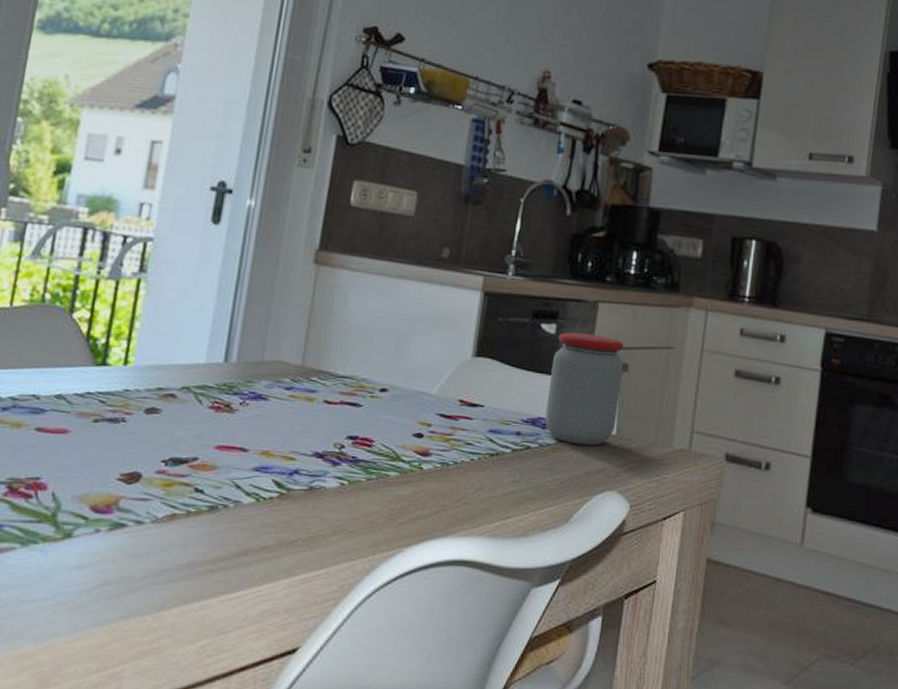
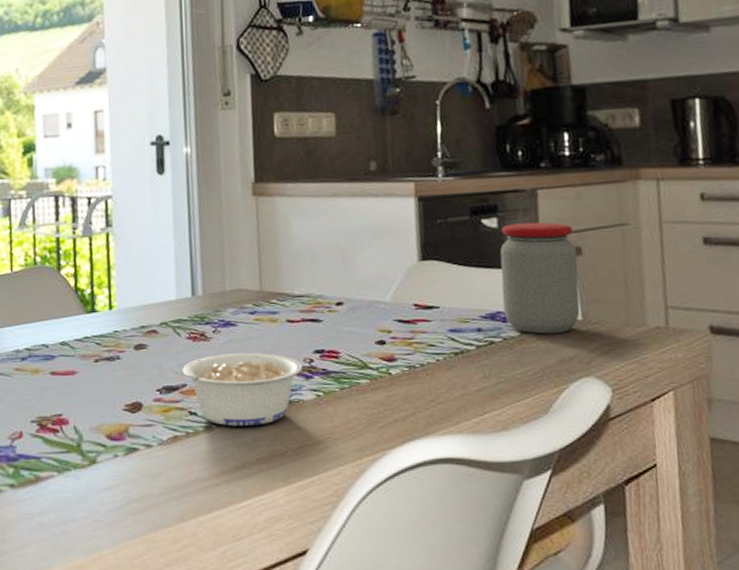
legume: none [184,429,332,510] -> present [172,352,303,426]

